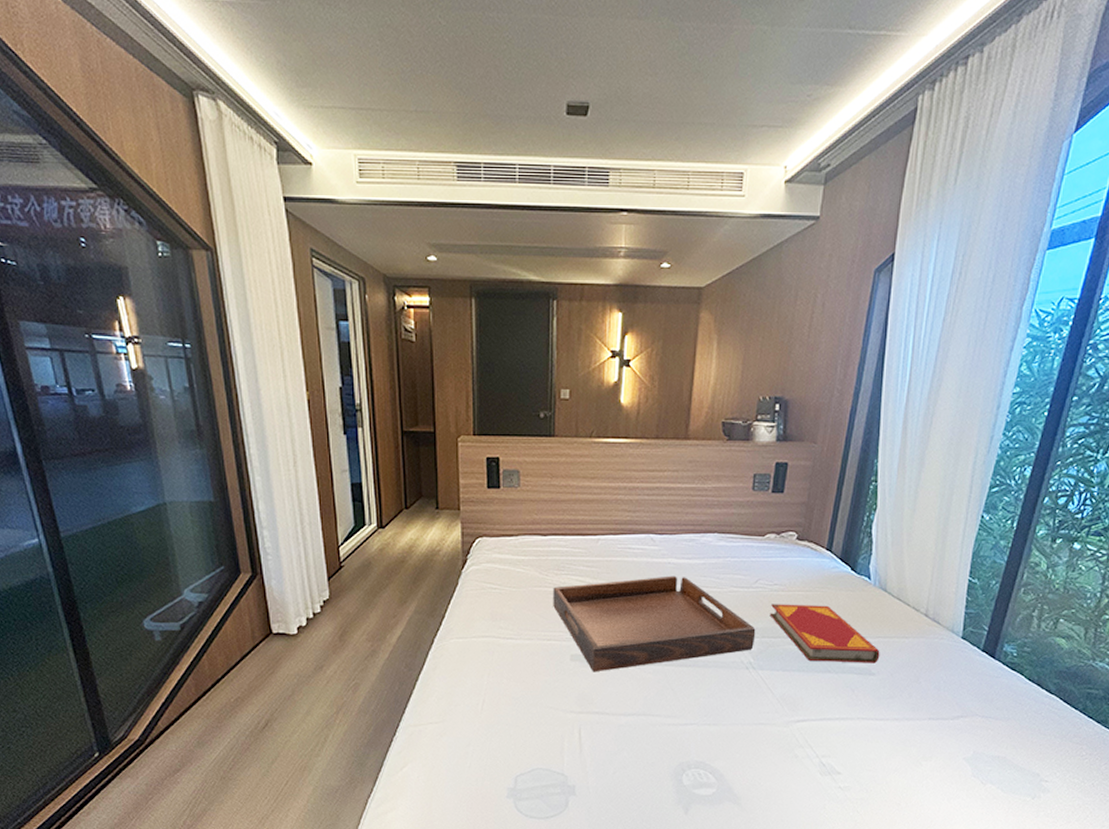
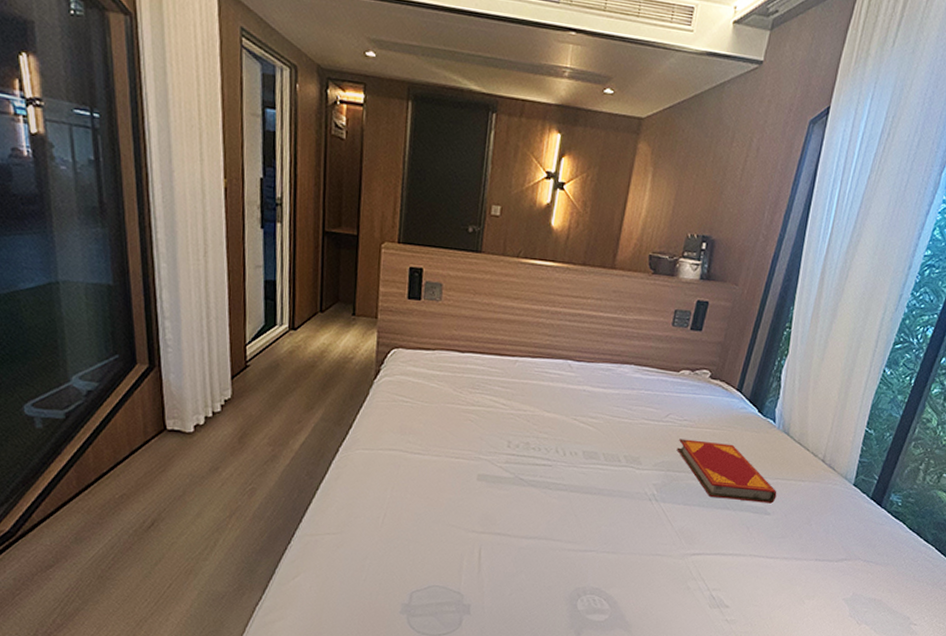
serving tray: present [553,576,756,672] -> none [464,403,662,494]

